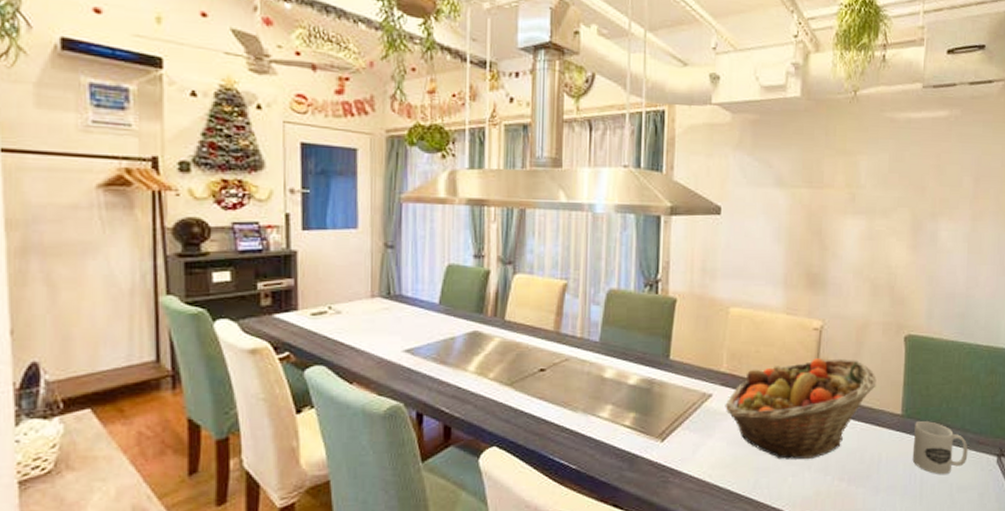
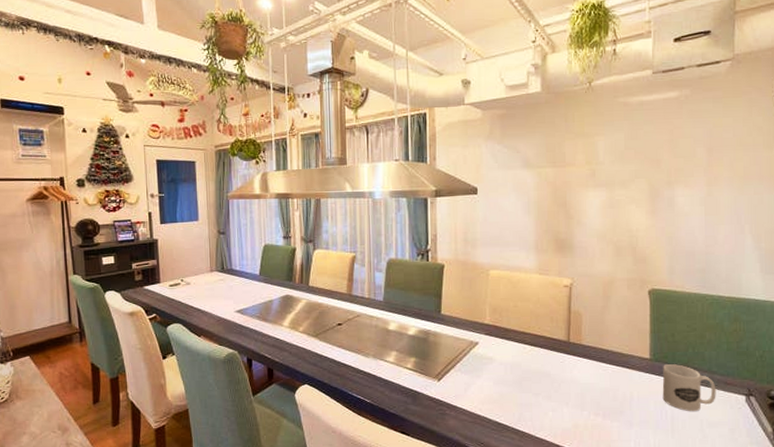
fruit basket: present [725,358,876,460] -> none [490,311,624,397]

